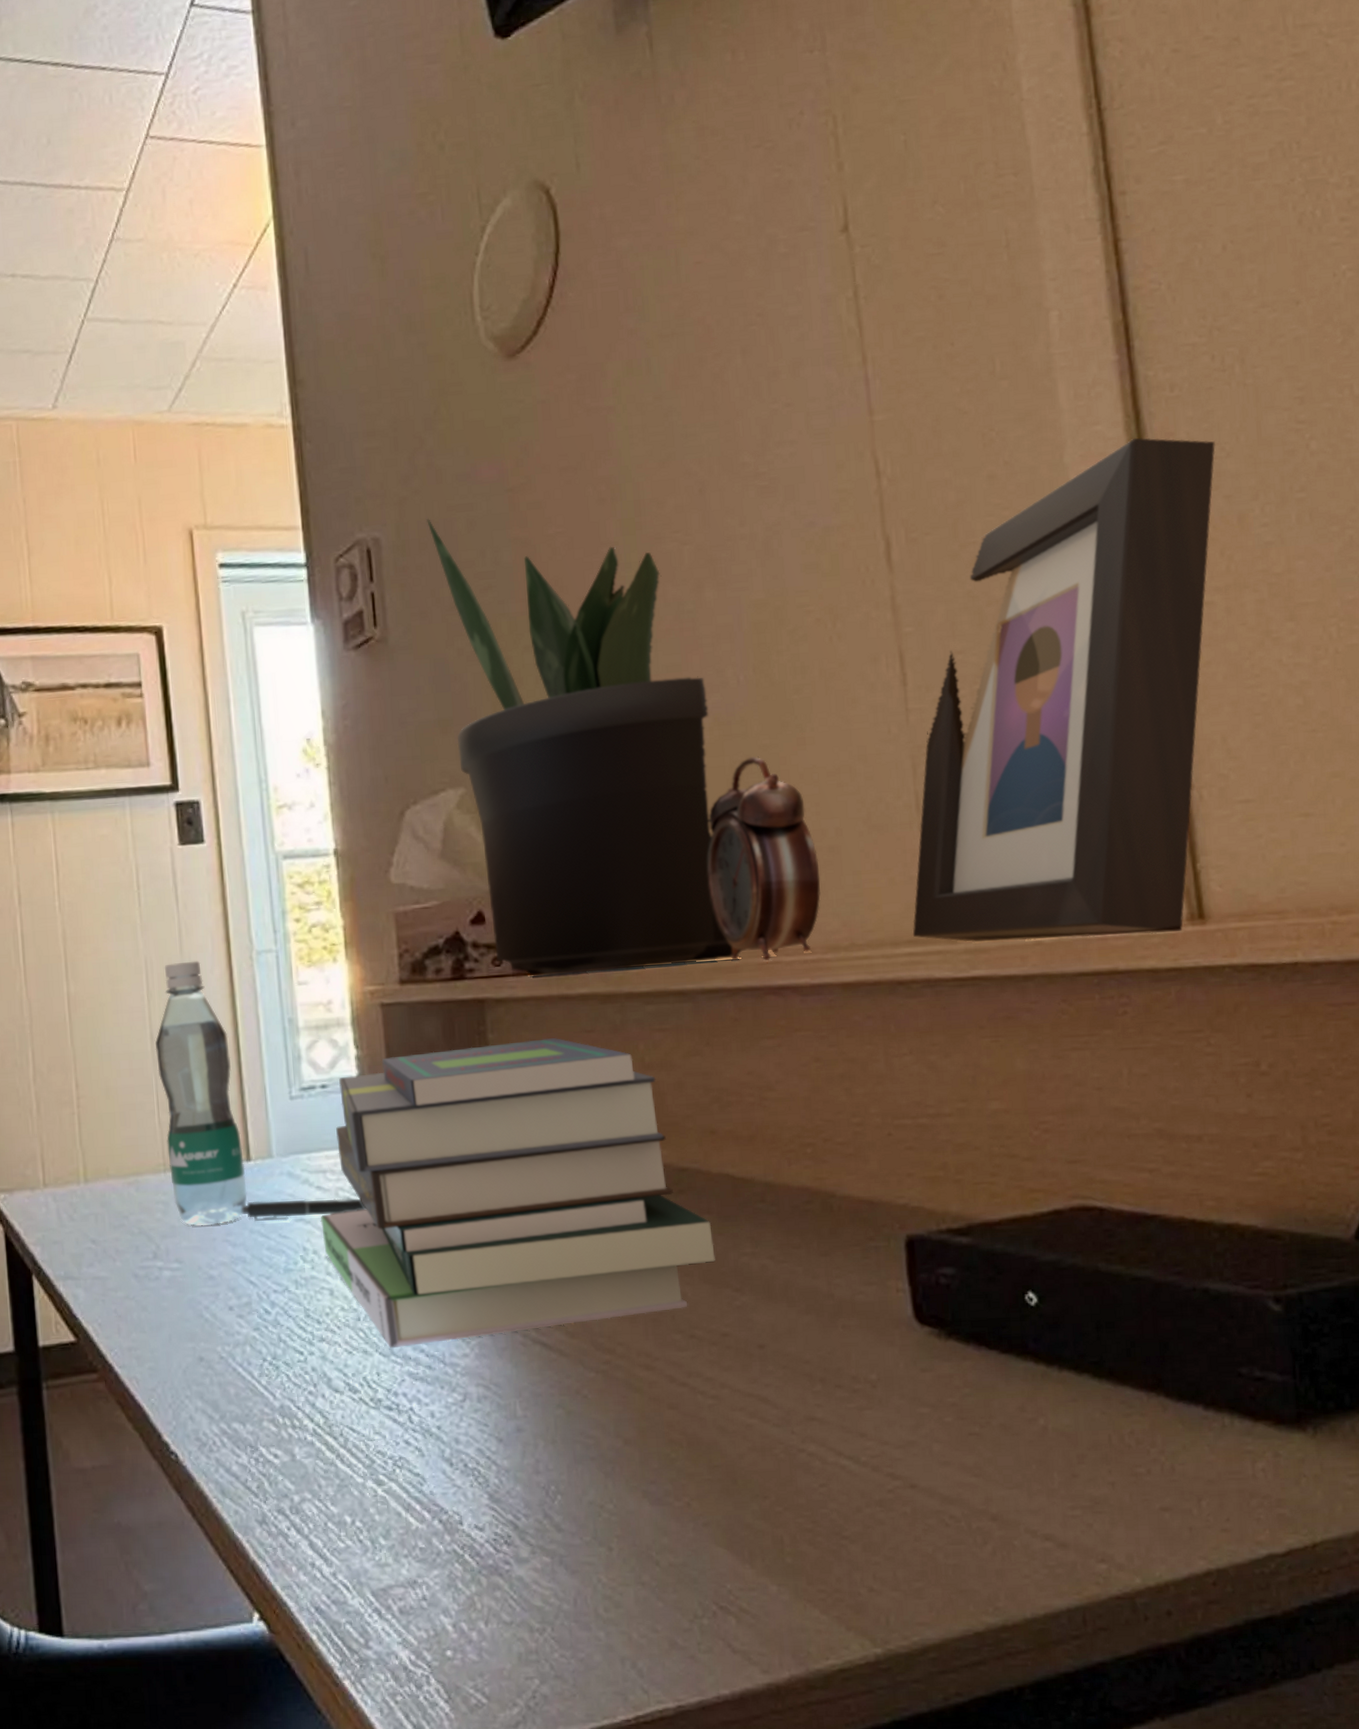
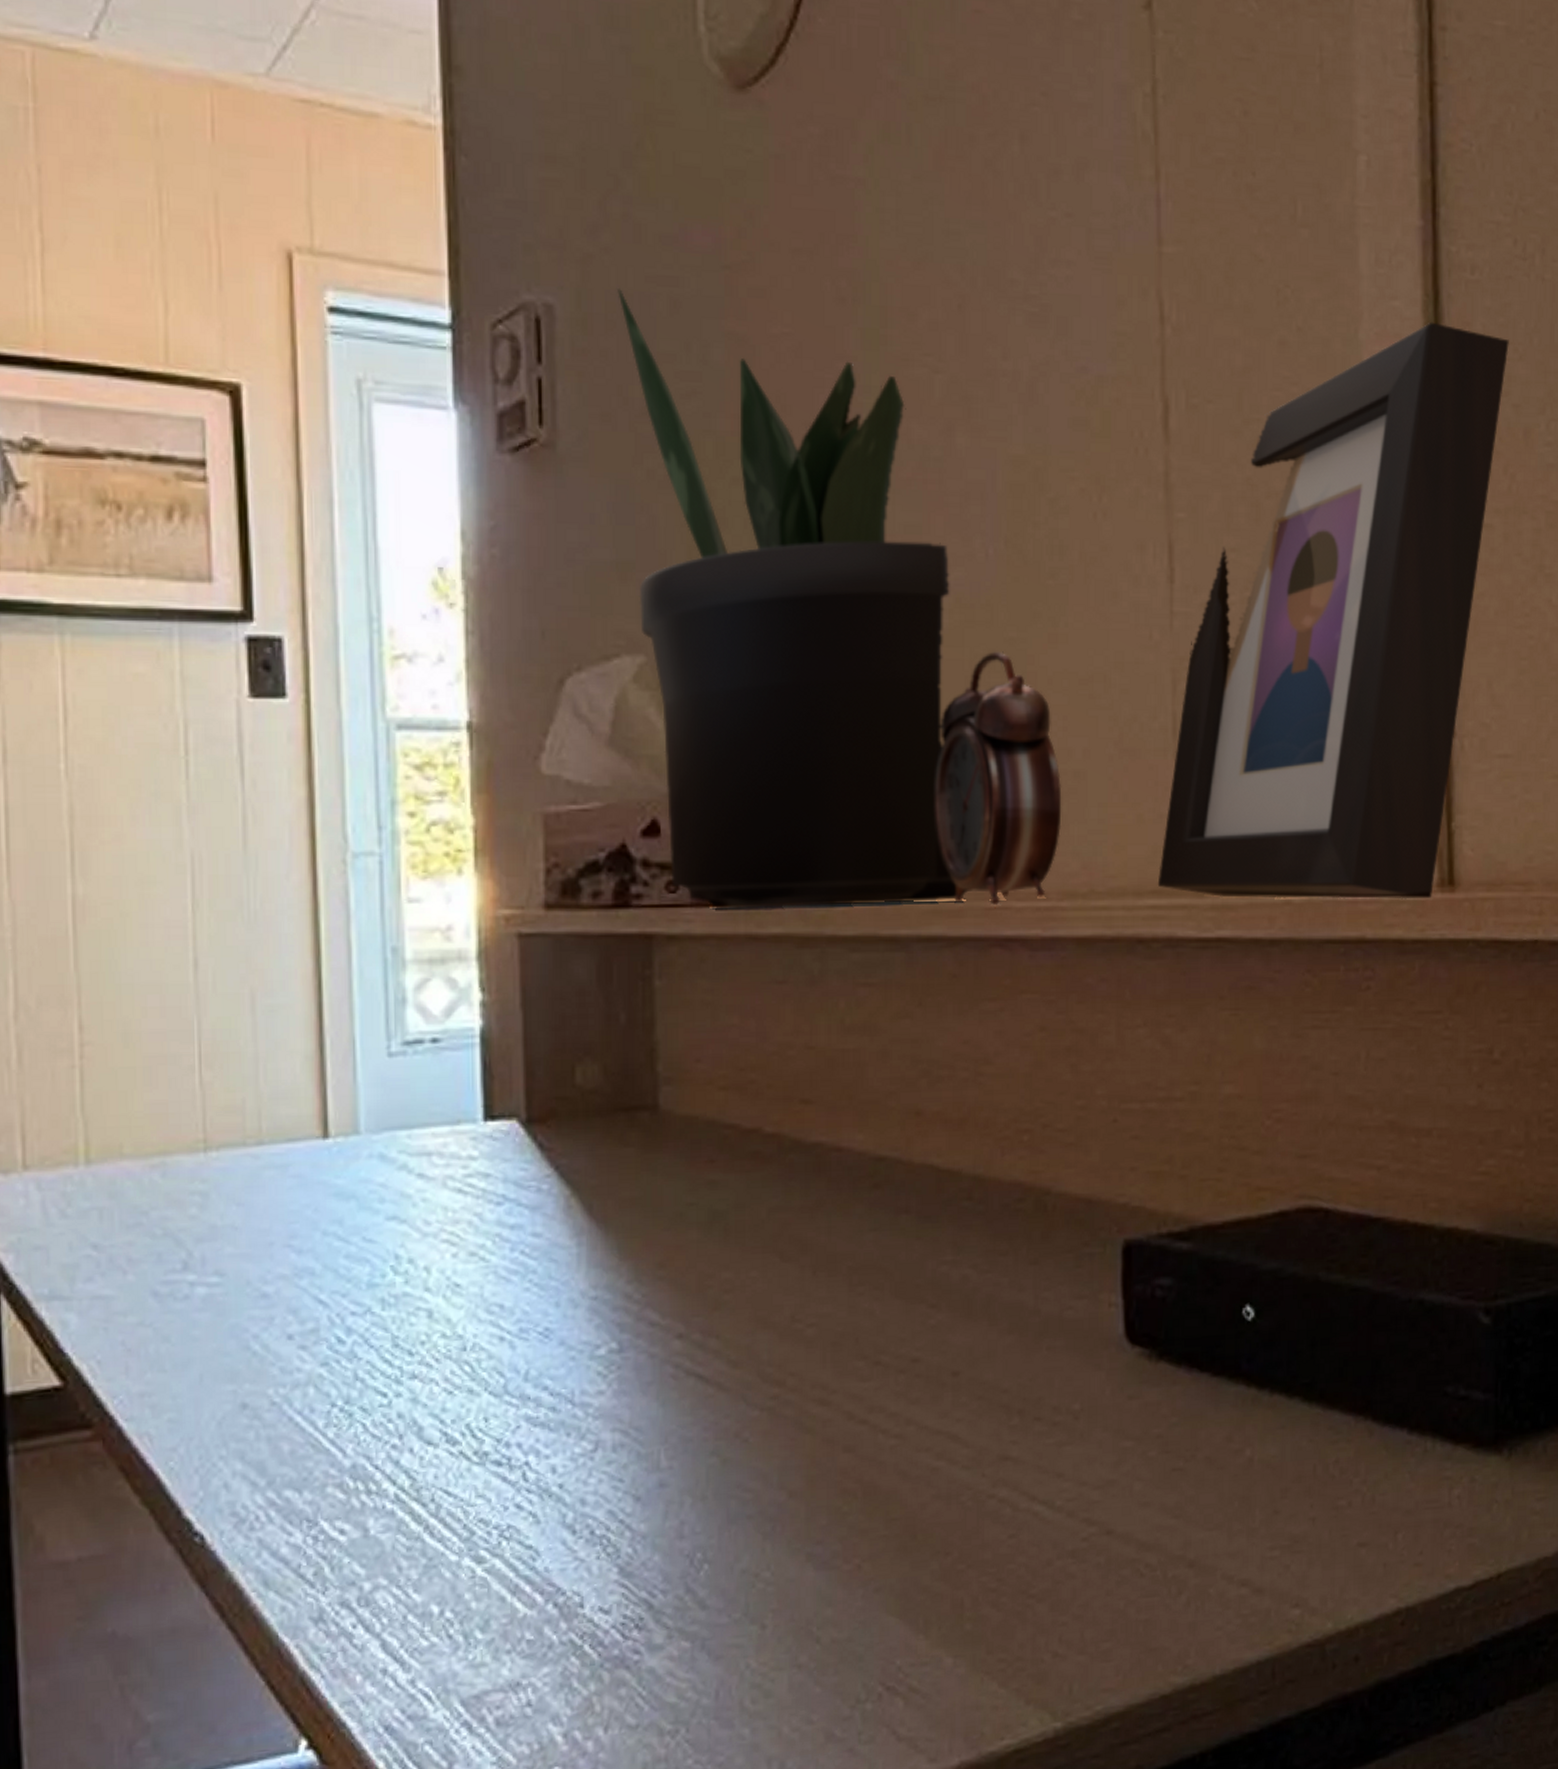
bottle: present [155,961,248,1226] -> none [200,861,322,1225]
pen: present [241,1198,367,1222] -> none [311,1190,484,1220]
books: present [320,1038,715,1349] -> none [420,989,910,1386]

